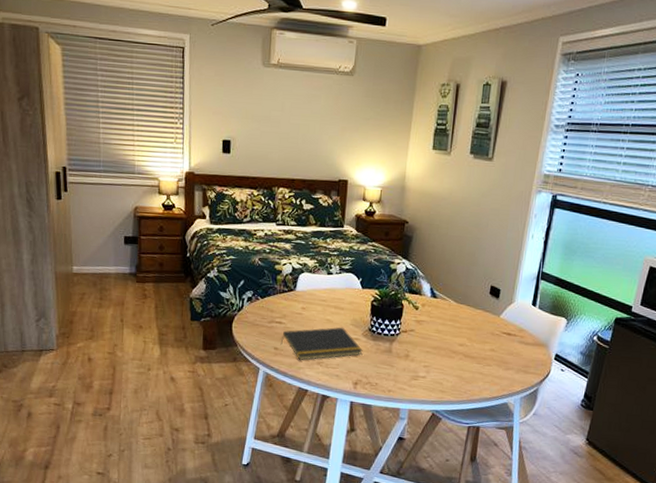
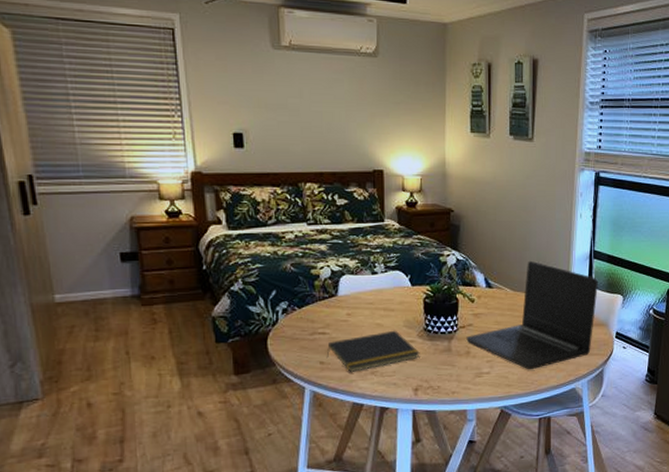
laptop: none [407,275,543,380] -> present [466,260,598,370]

